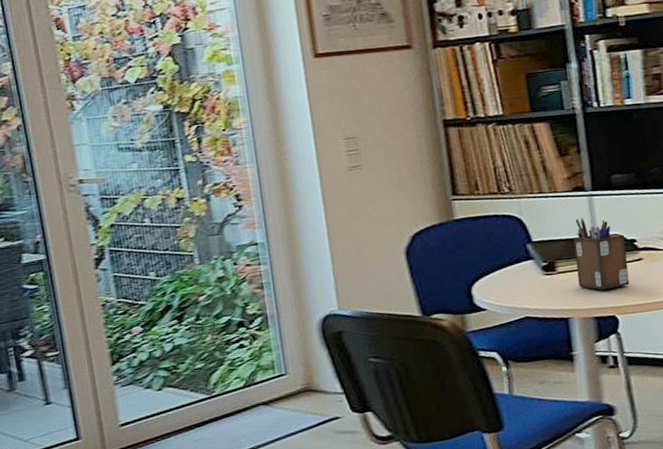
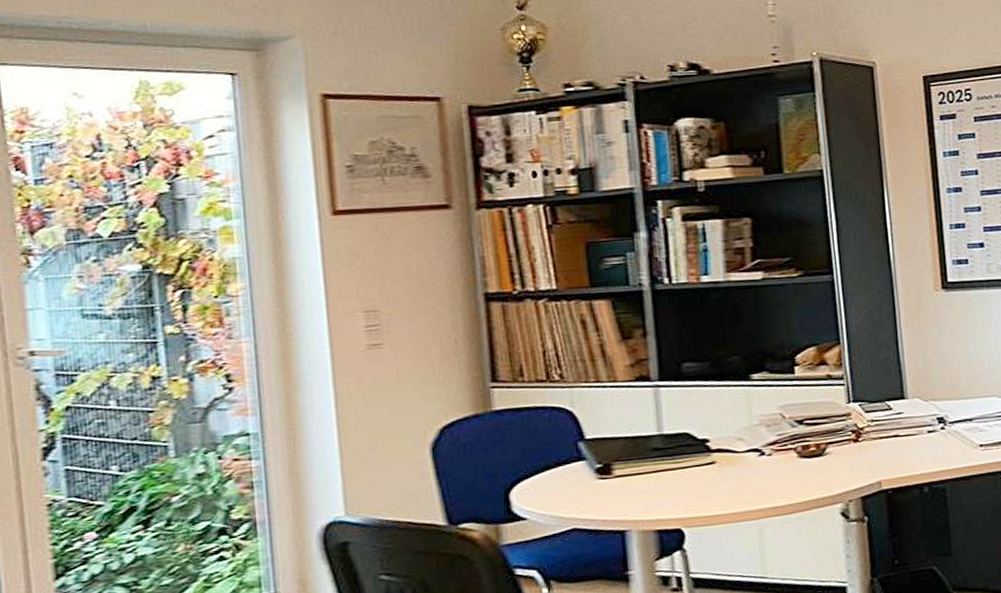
desk organizer: present [573,218,630,290] -> none [634,412,699,498]

